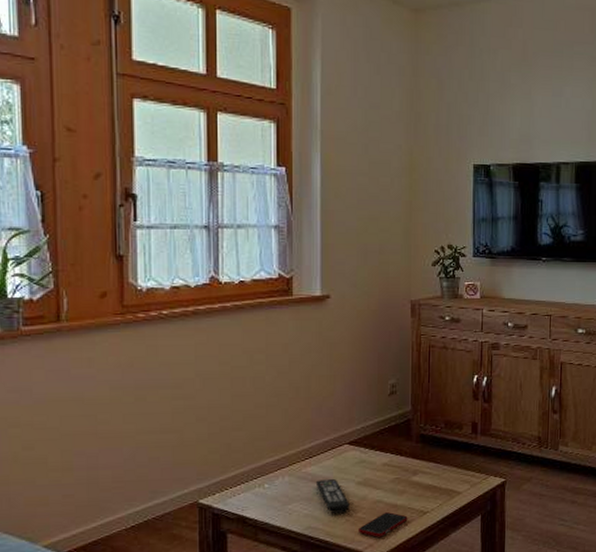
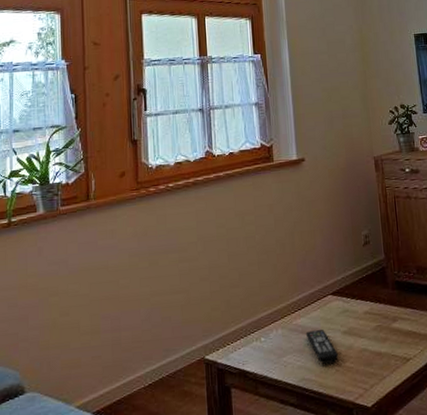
cell phone: present [357,512,408,537] -> none [347,360,393,387]

